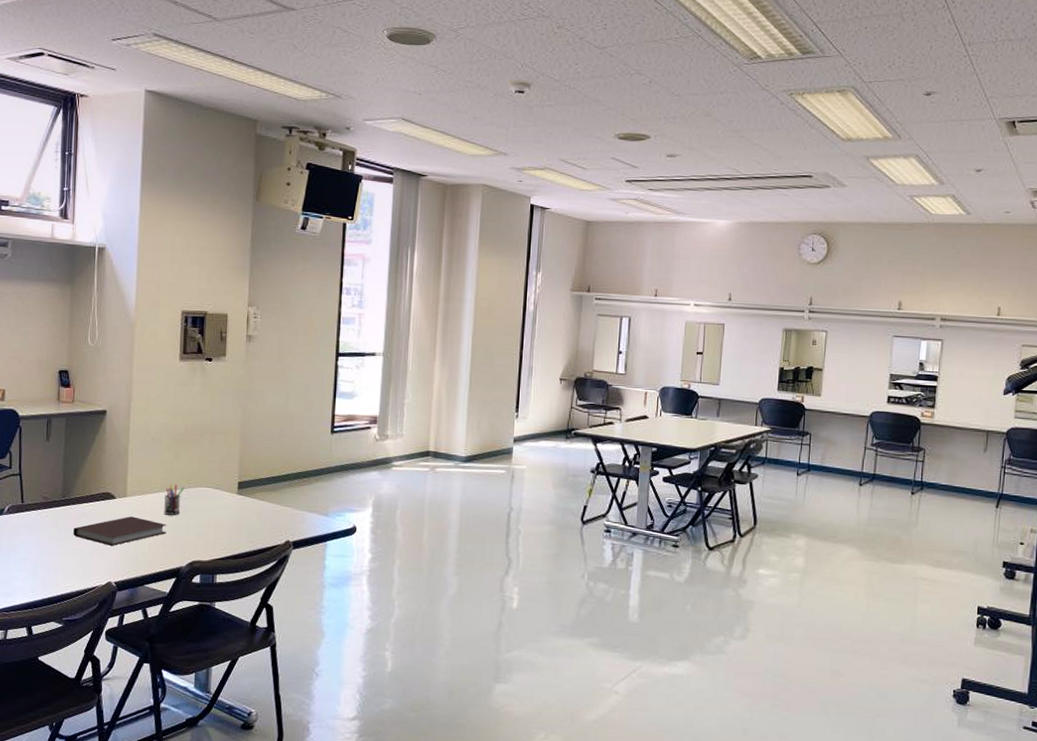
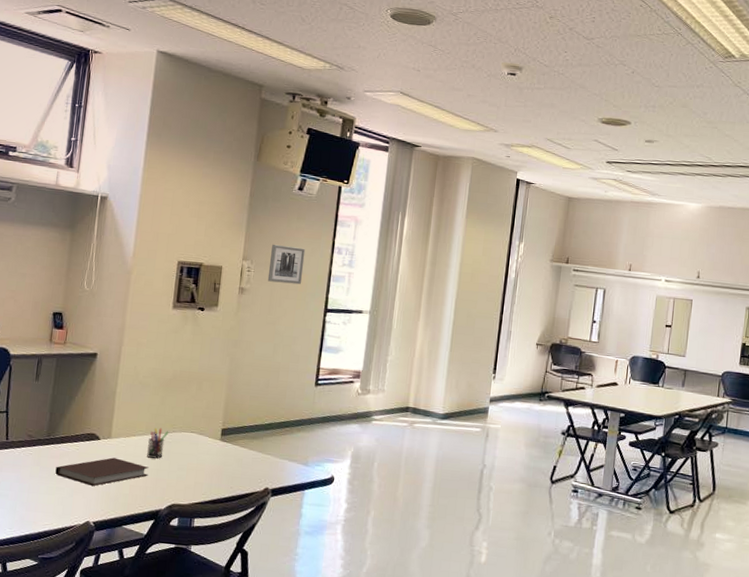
wall art: none [275,287,313,329] -> present [267,244,306,285]

